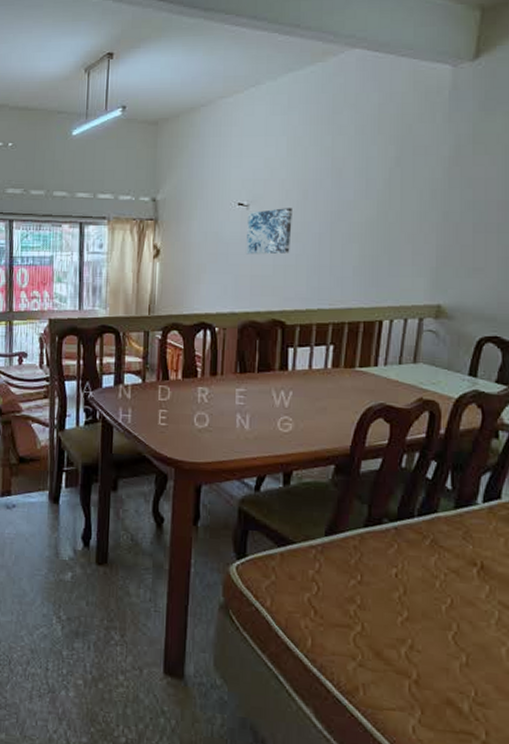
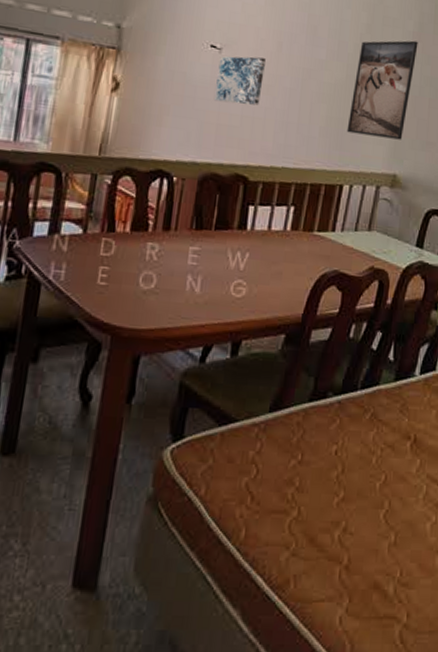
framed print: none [382,165,456,270] -> present [346,40,418,140]

